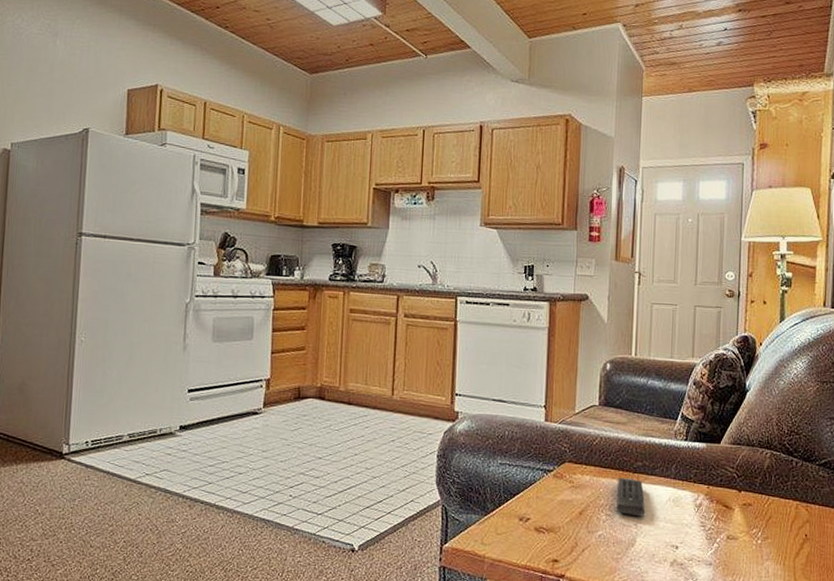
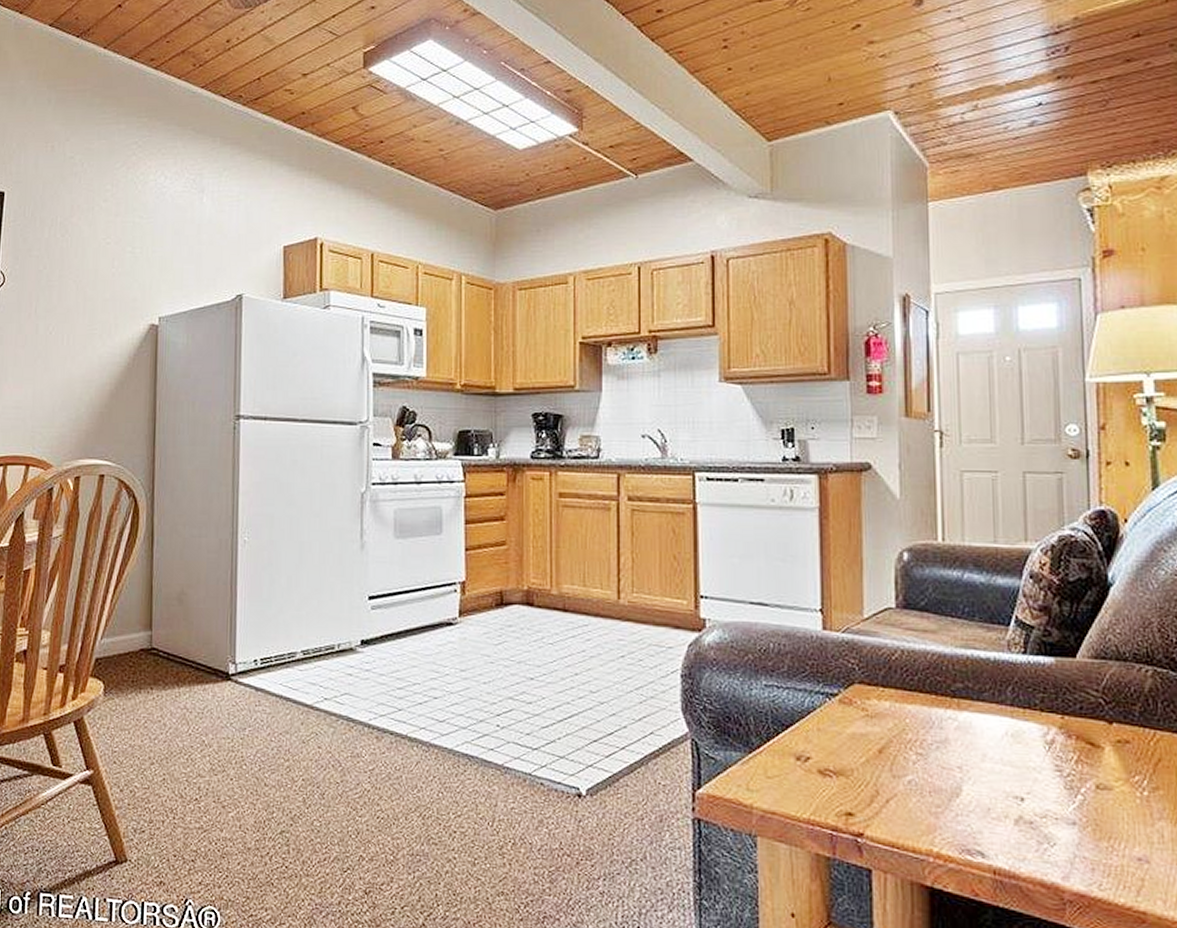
remote control: present [617,477,645,517] -> none [930,704,973,757]

